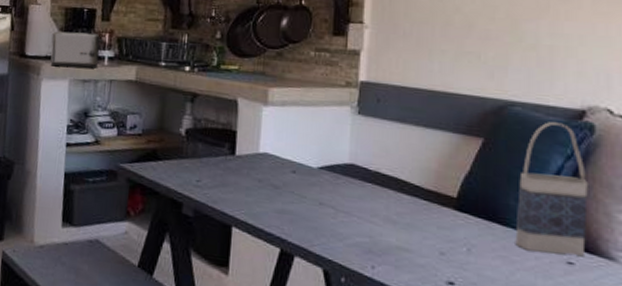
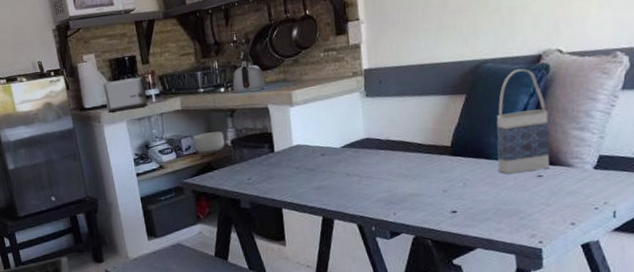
bowl: none [140,113,179,141] -> present [193,131,225,154]
kettle: none [200,30,241,80] -> present [232,51,267,94]

